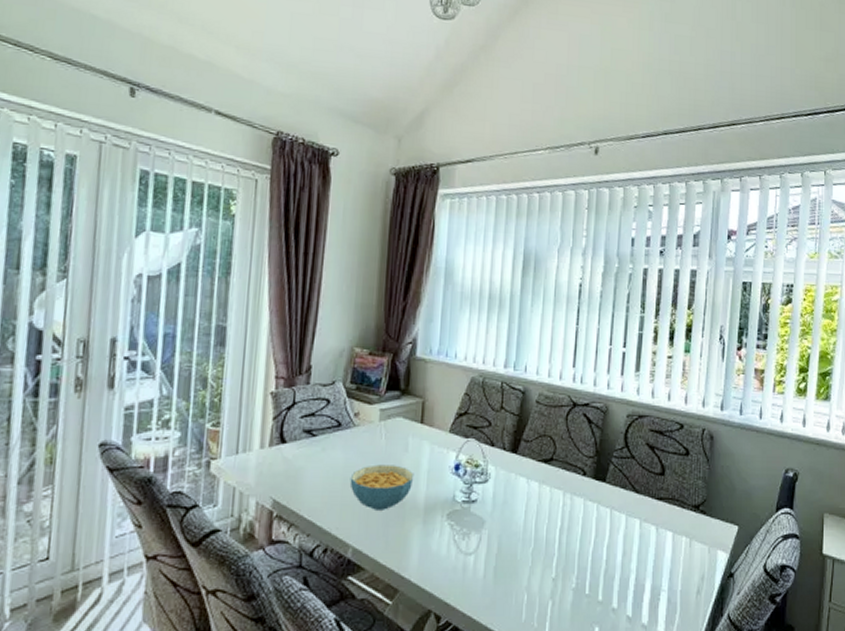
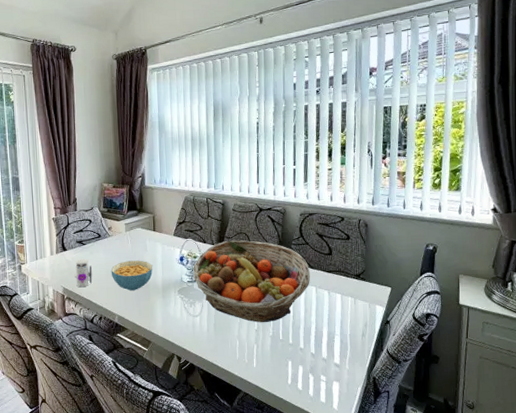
toy: none [293,457,322,500] -> present [74,258,93,287]
fruit basket: none [470,445,635,567] -> present [192,240,311,322]

